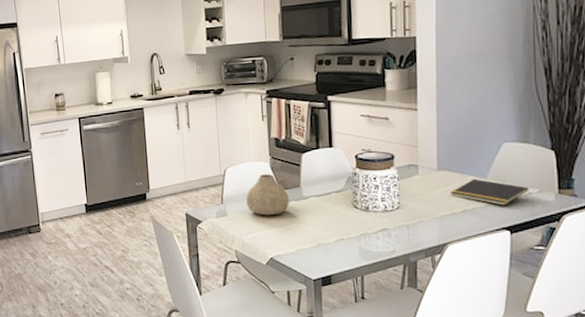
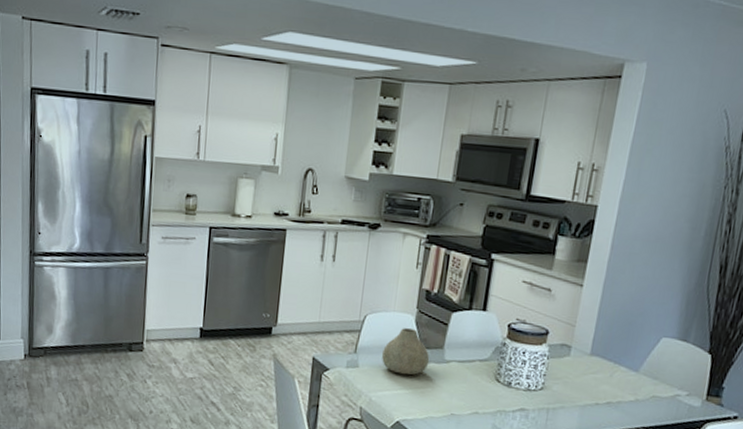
notepad: present [450,178,529,206] -> none [598,370,678,404]

